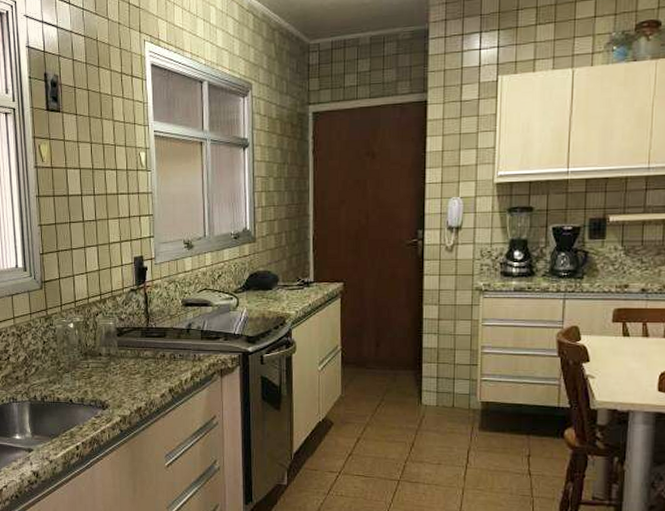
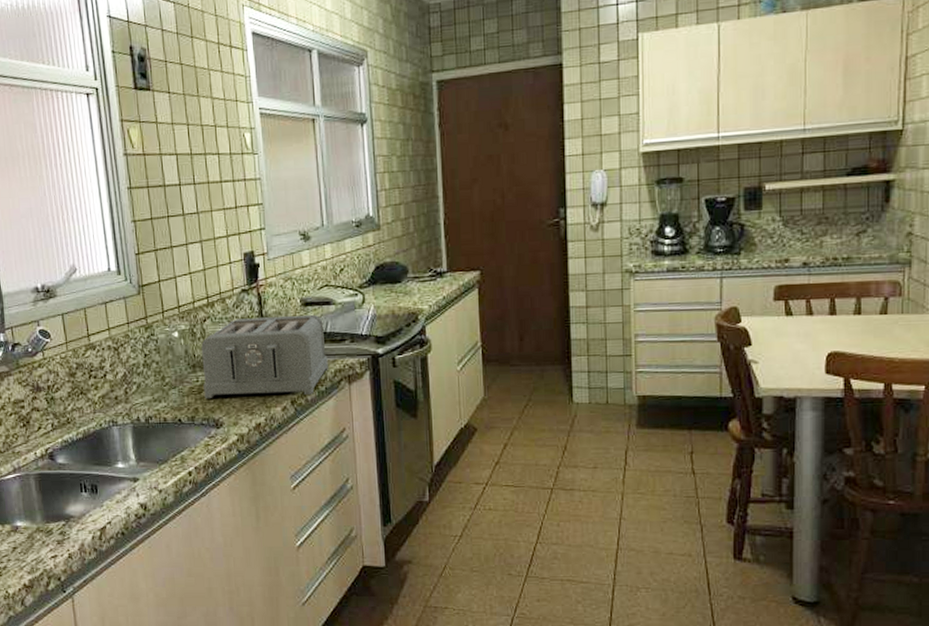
toaster: none [93,314,203,384] -> present [201,314,328,398]

